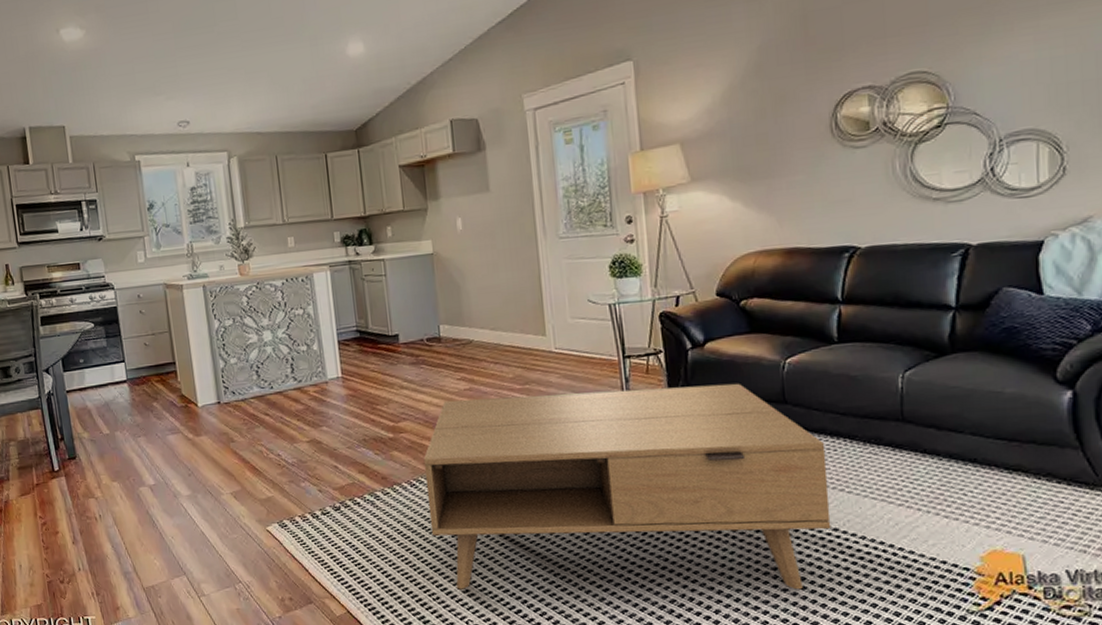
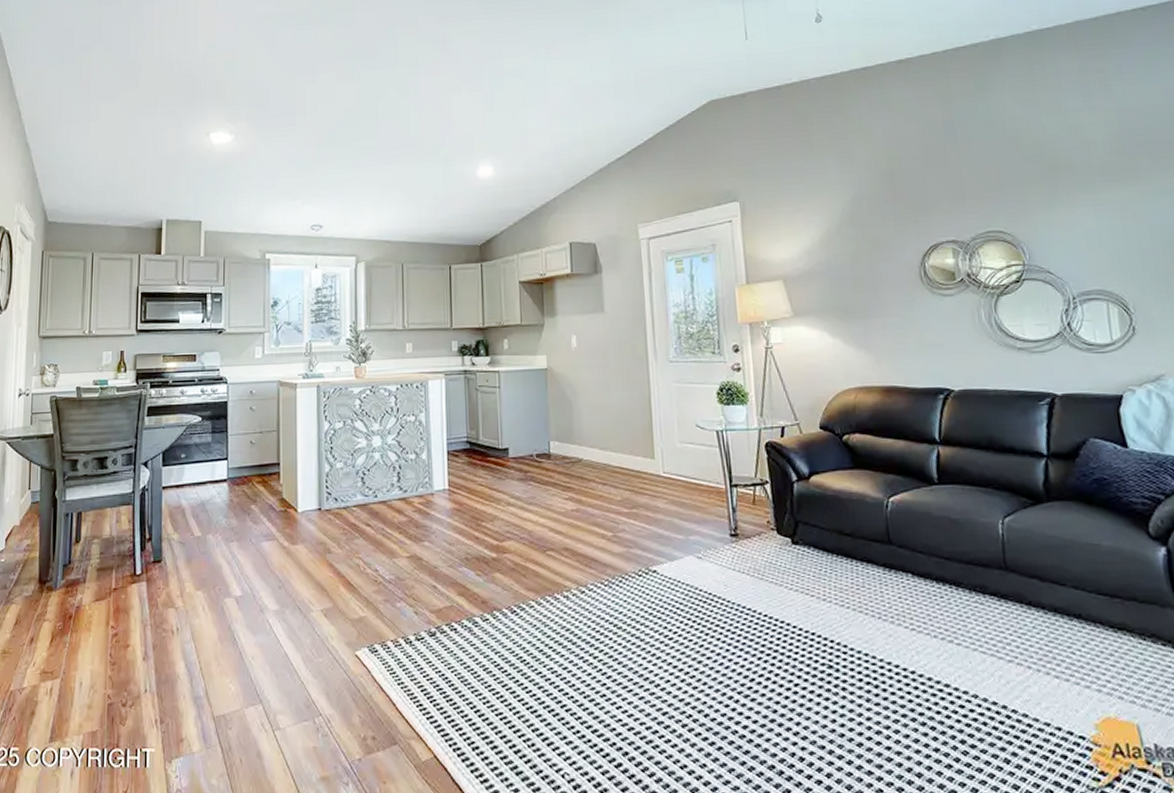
coffee table: present [423,383,831,590] -> none [526,519,943,754]

